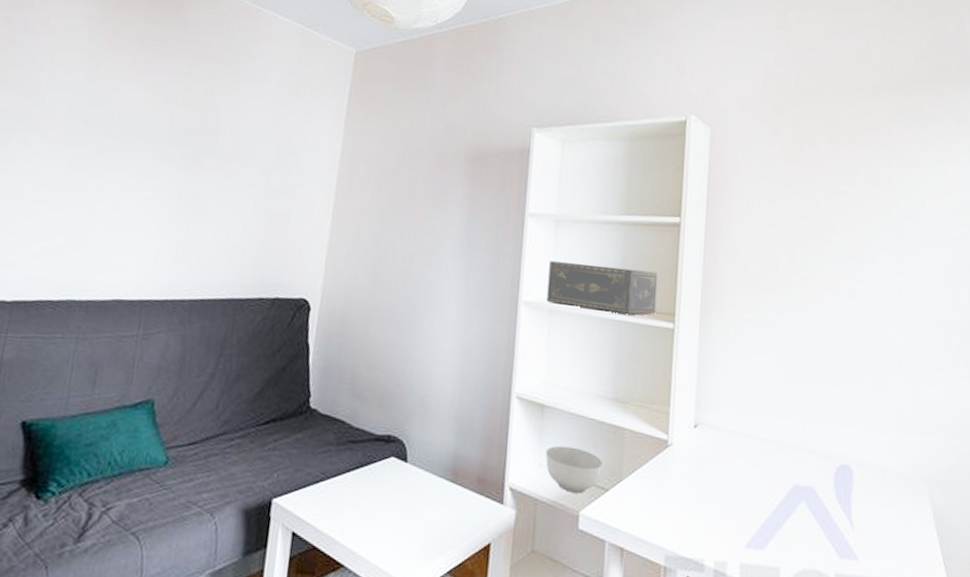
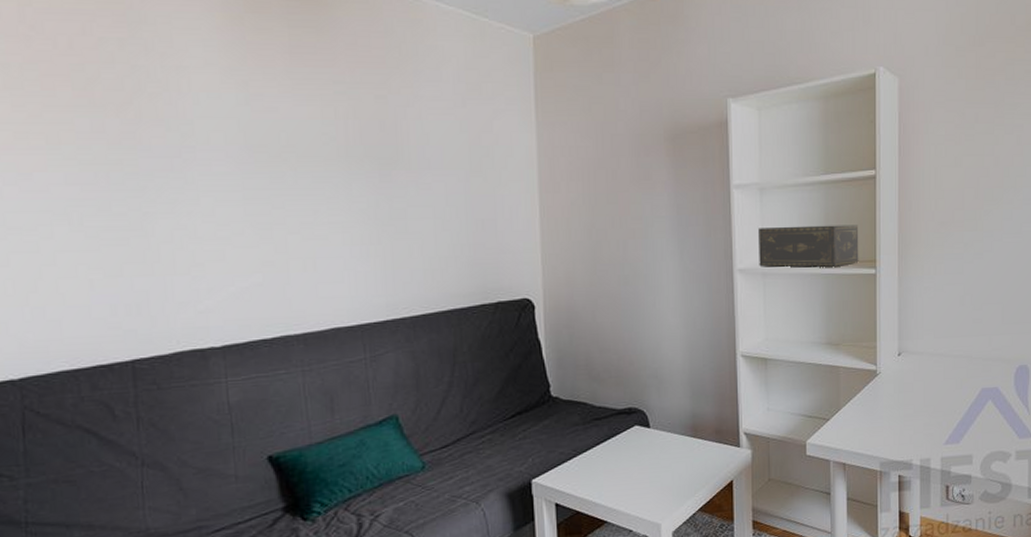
bowl: present [545,445,602,493] -> none [772,389,822,427]

